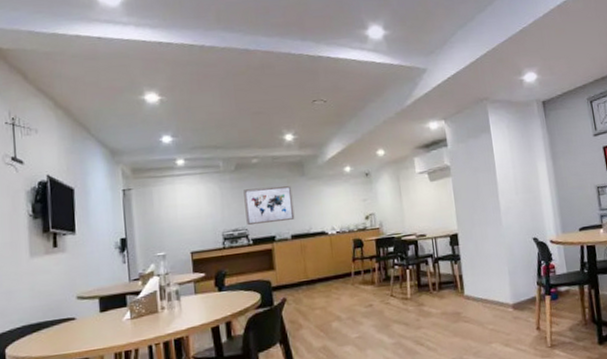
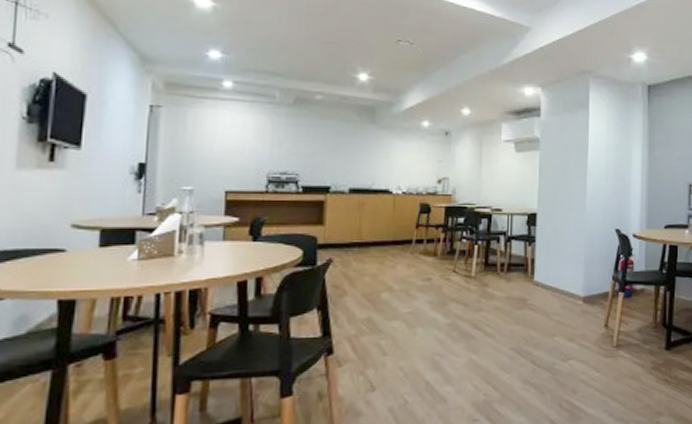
wall art: present [243,186,295,225] -> none [298,128,358,171]

